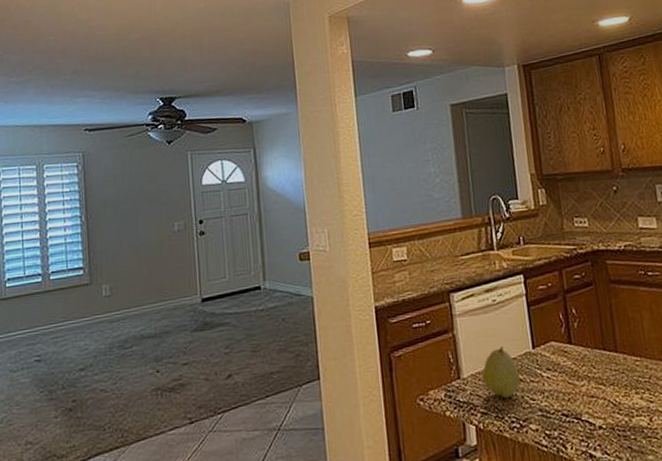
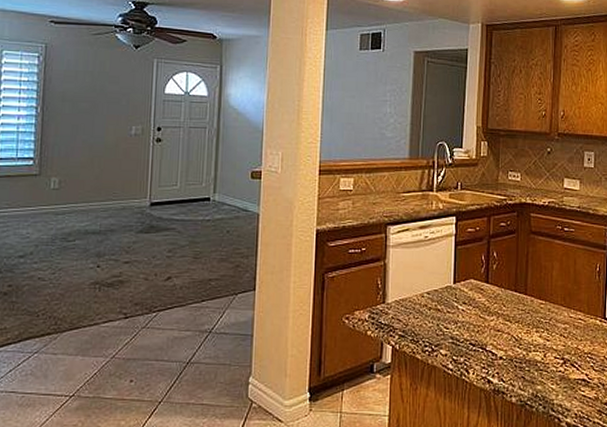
fruit: present [481,346,521,398] -> none [405,279,438,324]

